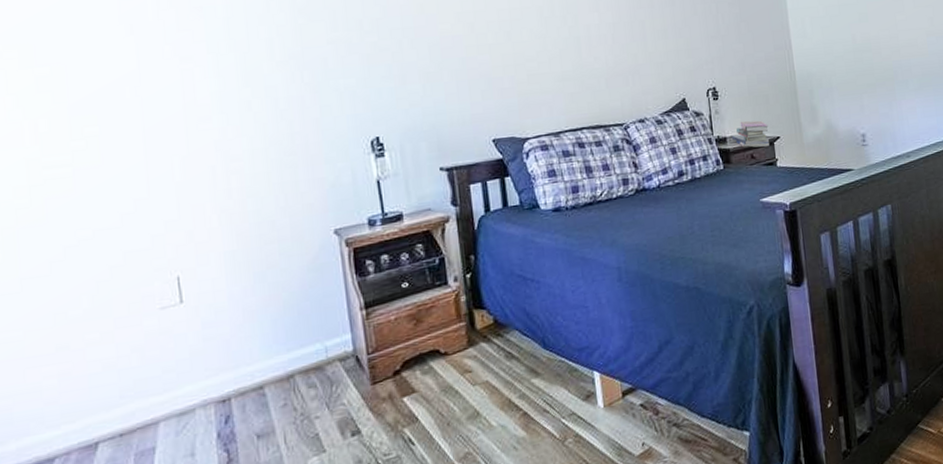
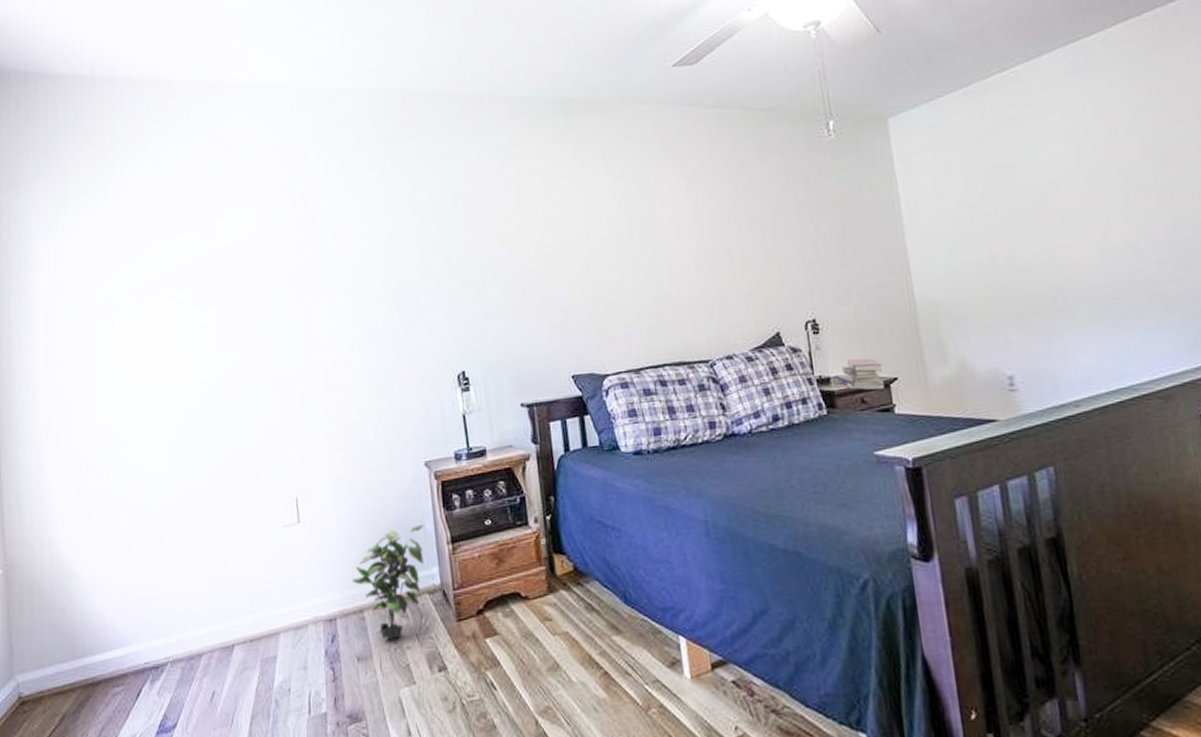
potted plant: none [249,293,334,413] -> present [352,525,424,639]

